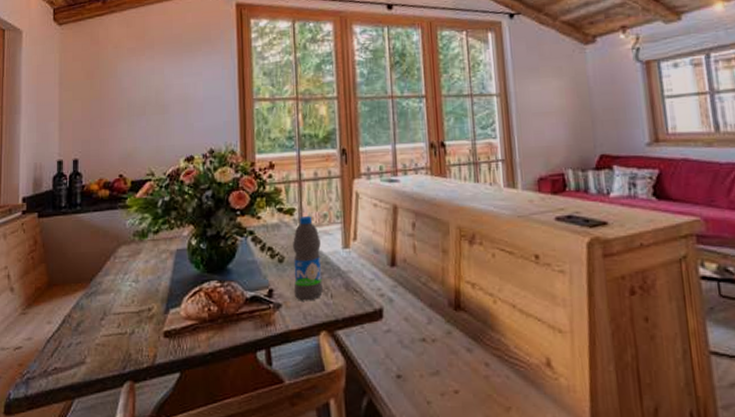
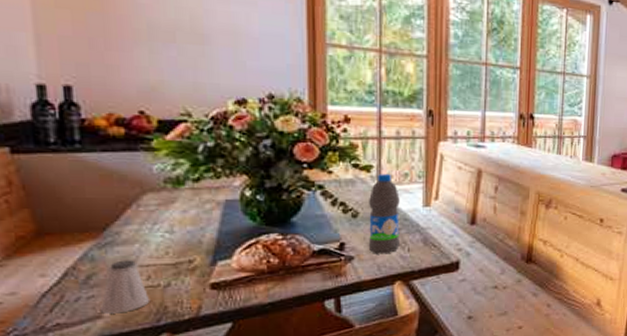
saltshaker: none [85,308,119,360] -> present [100,260,151,314]

